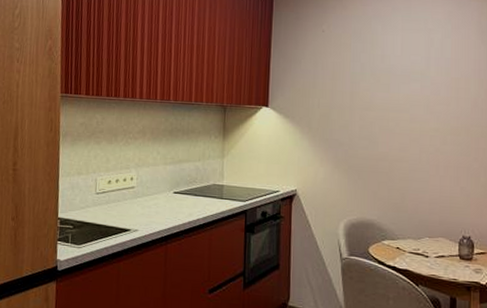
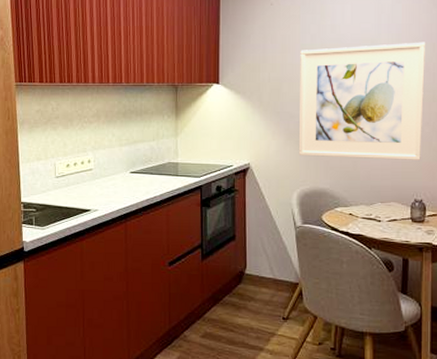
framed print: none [346,77,475,196] -> present [298,42,426,160]

